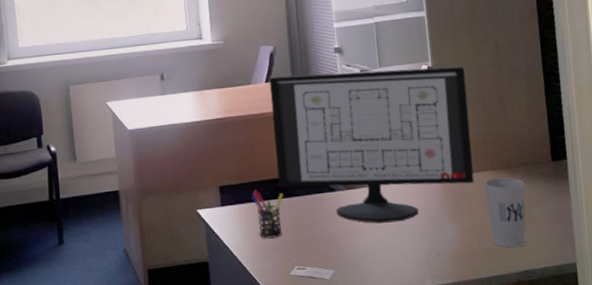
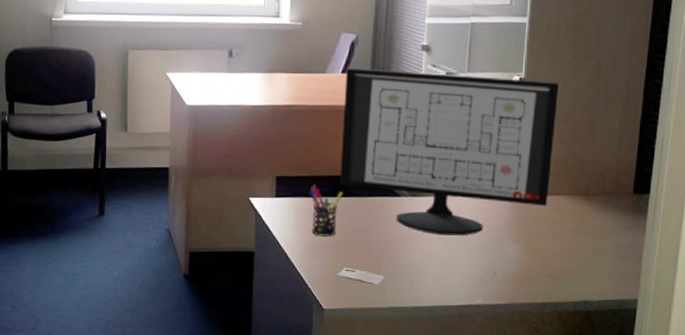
cup: present [484,178,526,248] -> none [555,204,600,277]

